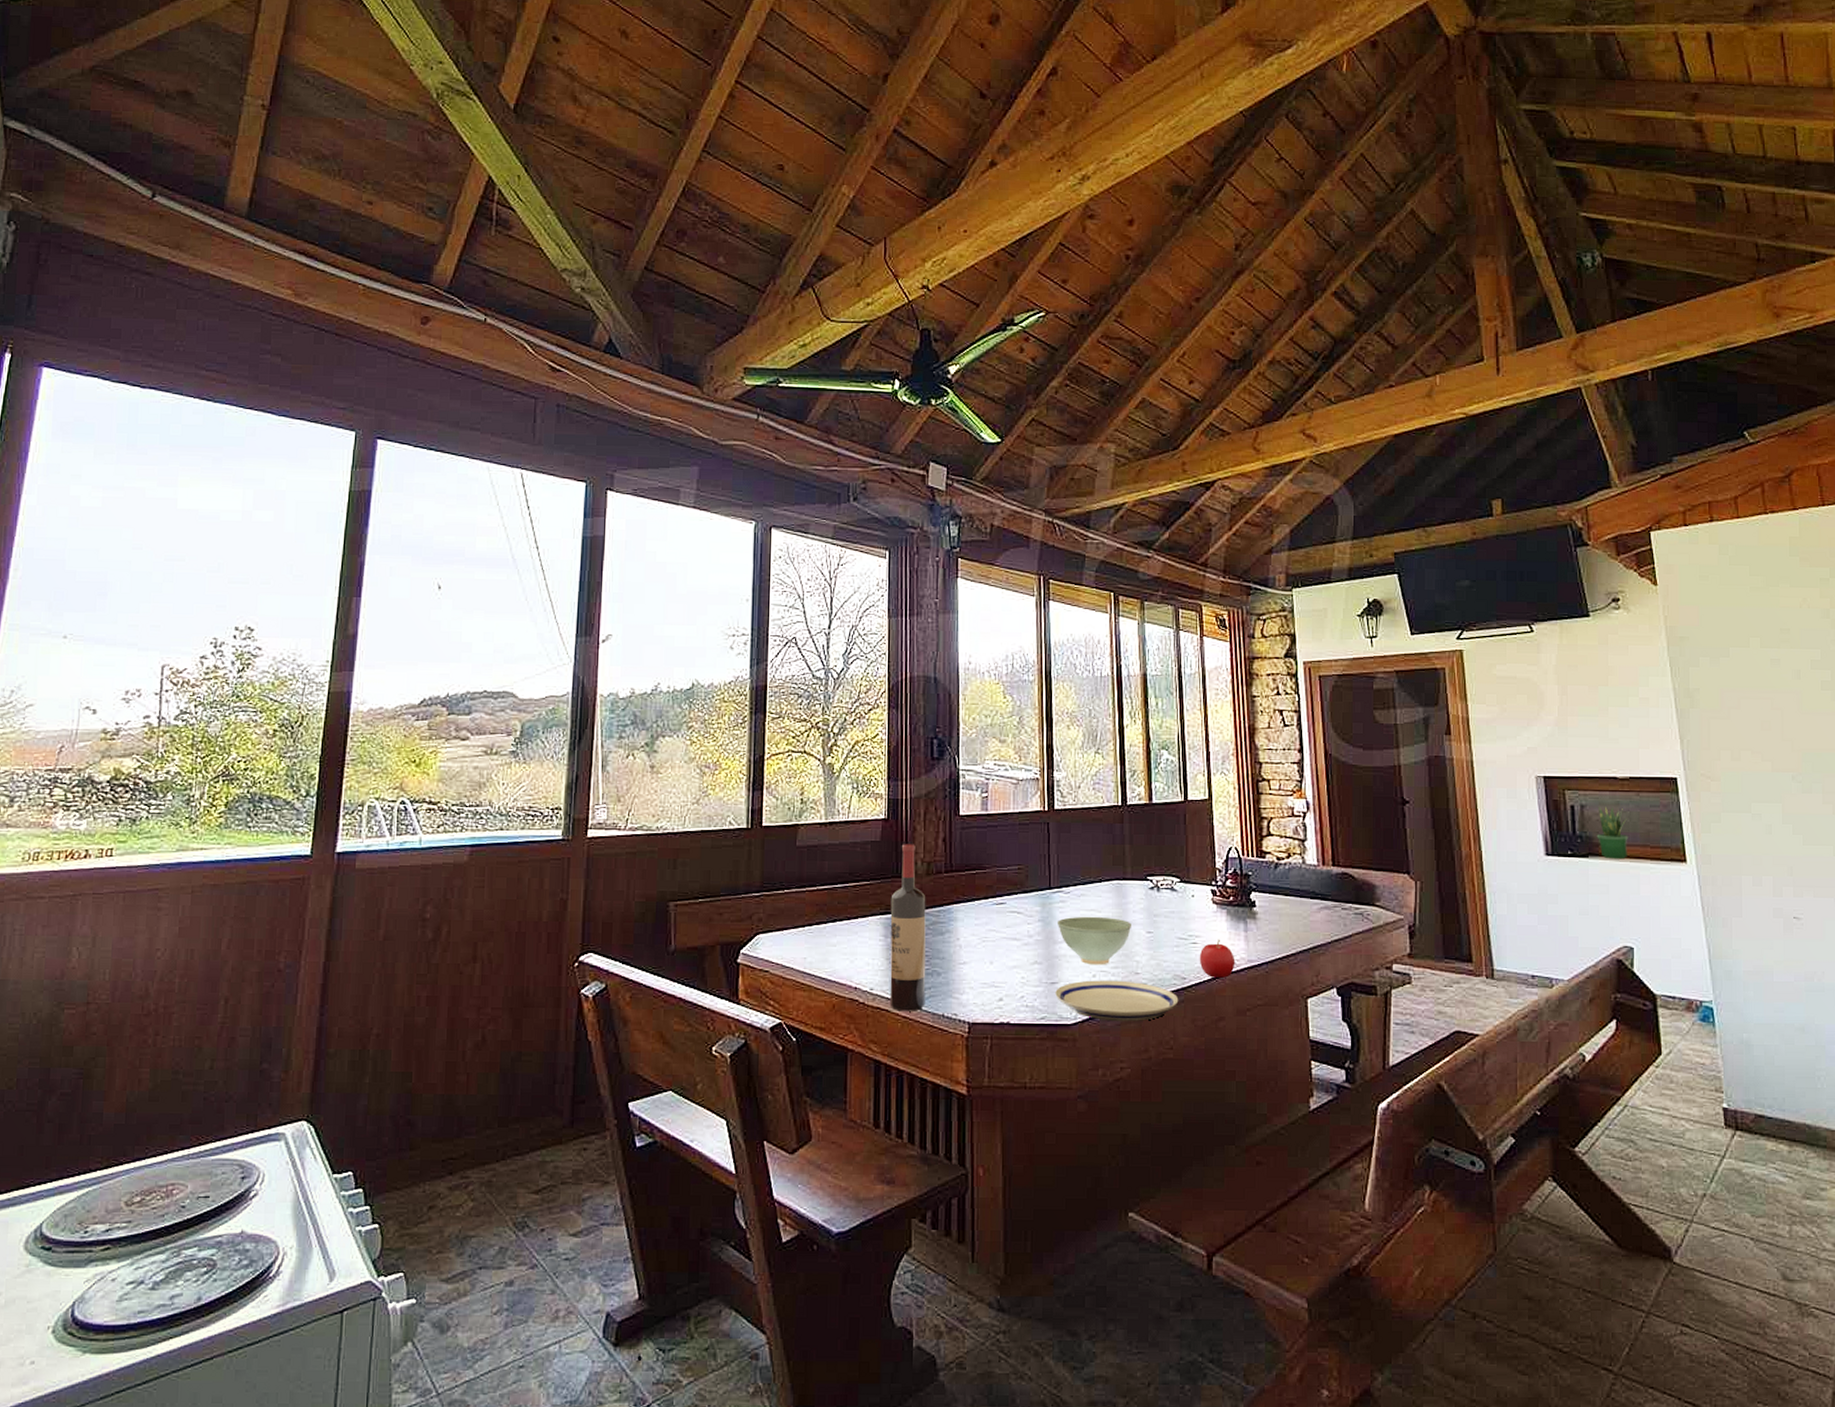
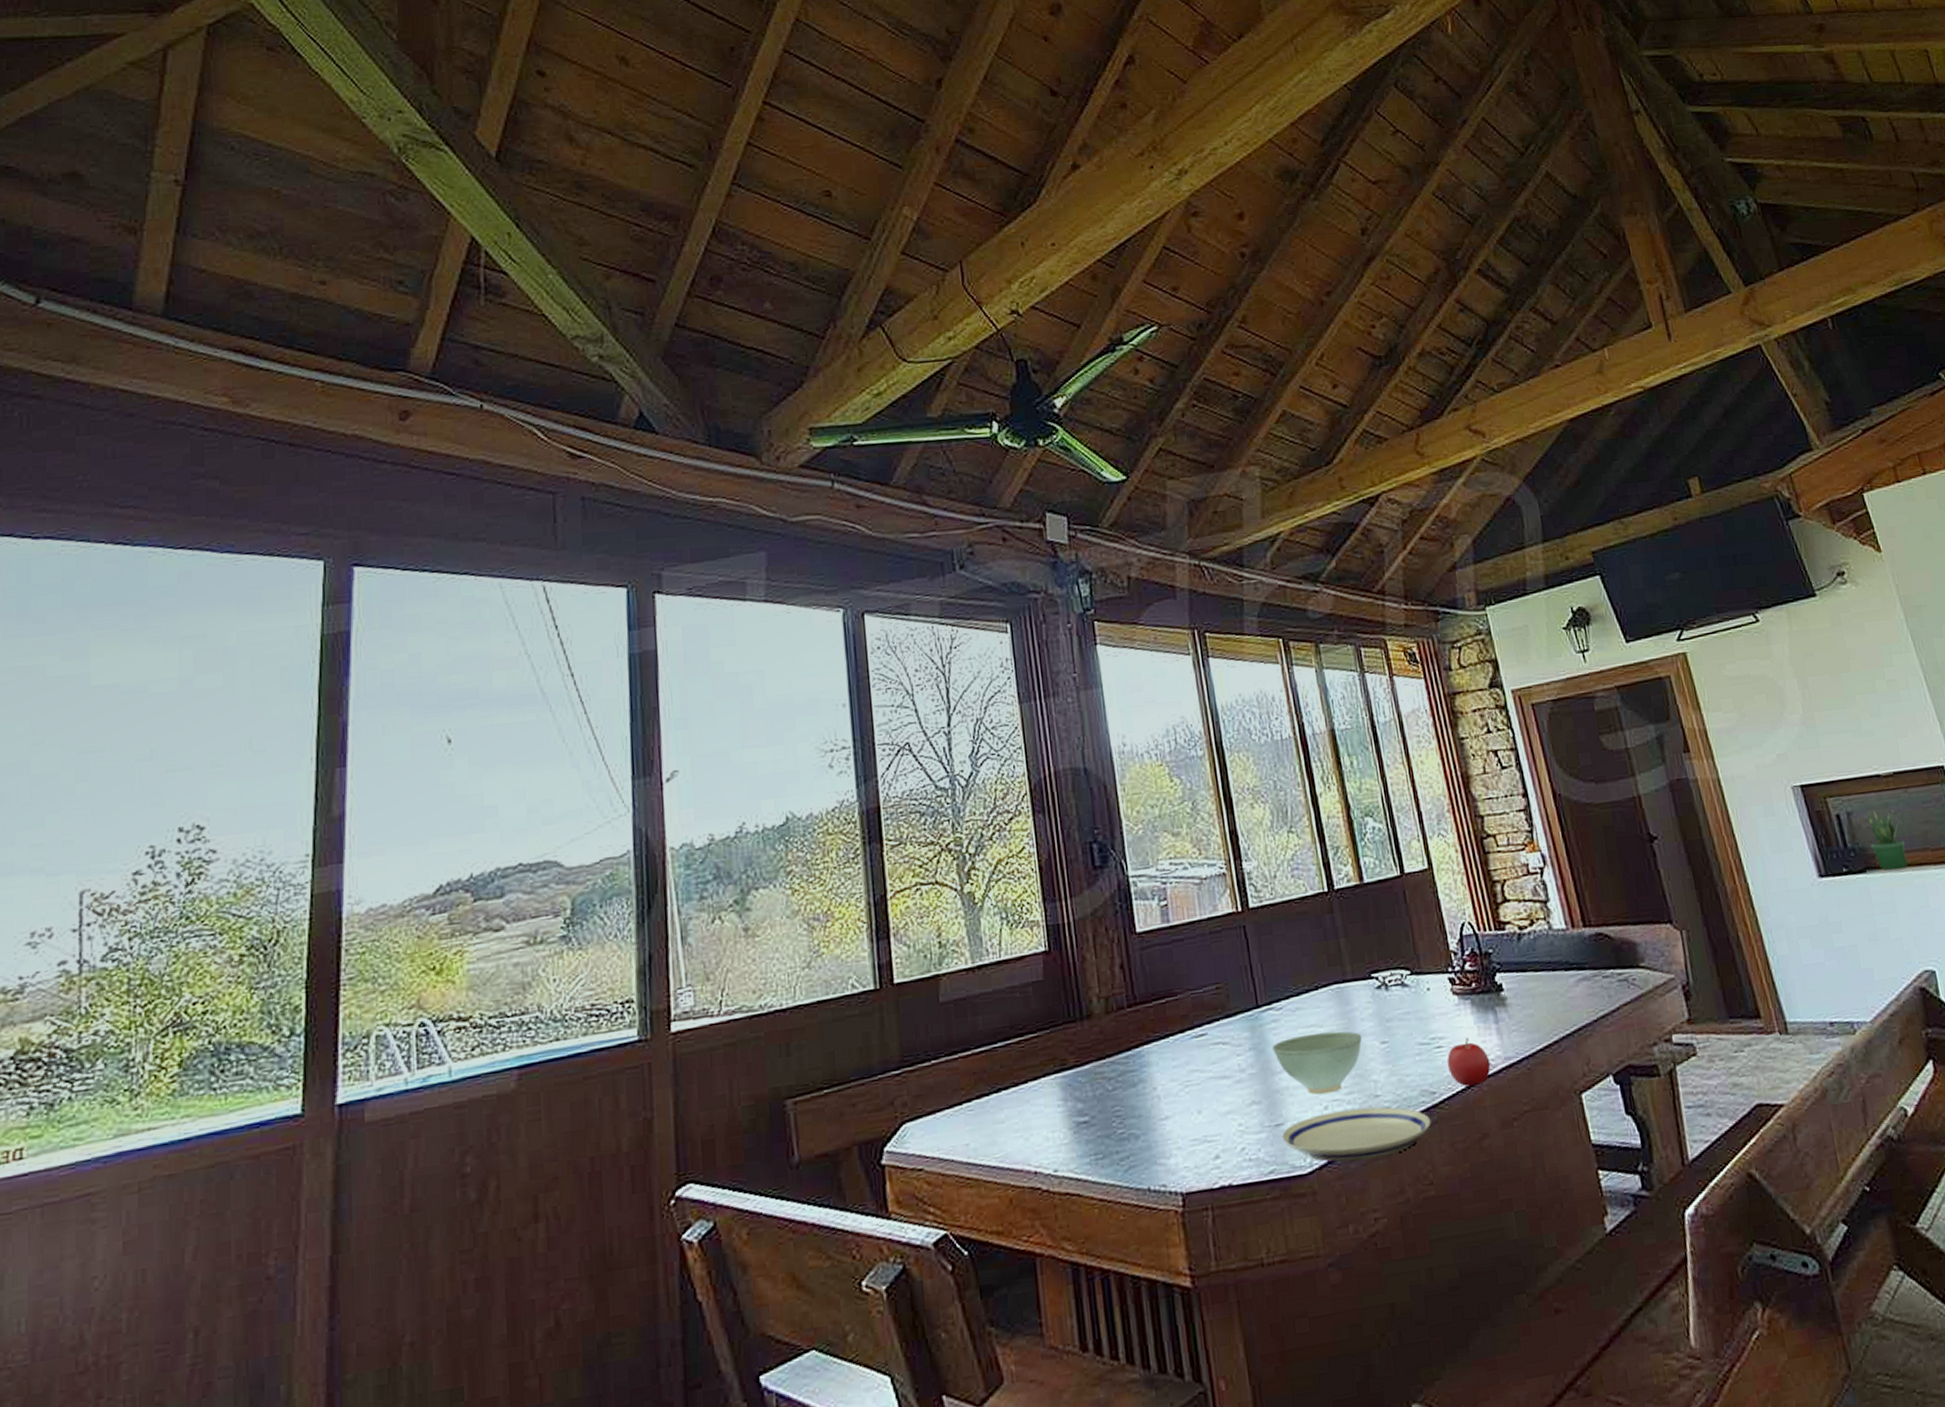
wine bottle: present [890,844,926,1011] -> none [1065,977,1126,1194]

